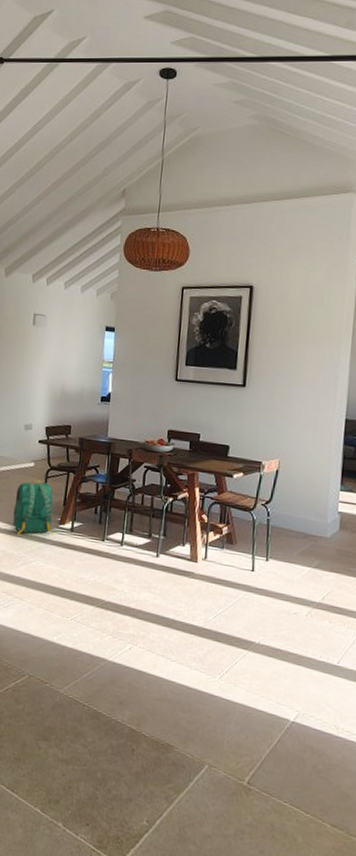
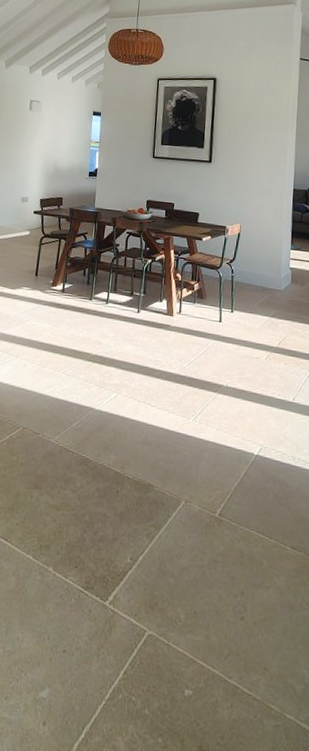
backpack: present [13,479,54,535] -> none [9,246,47,297]

